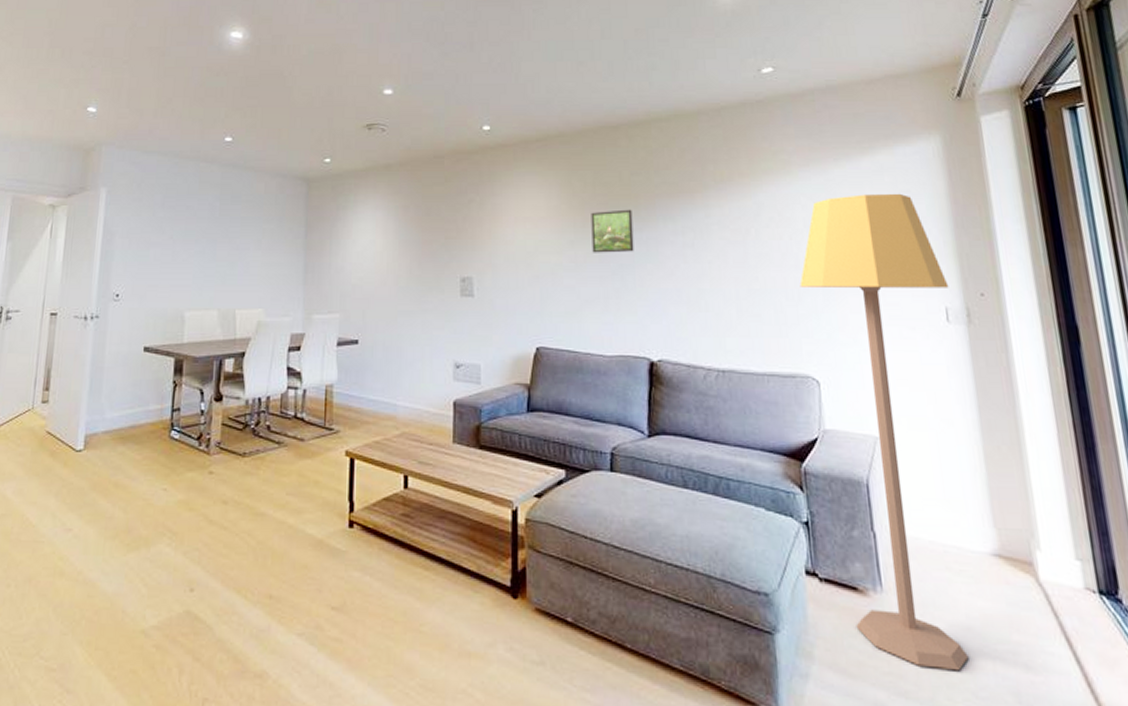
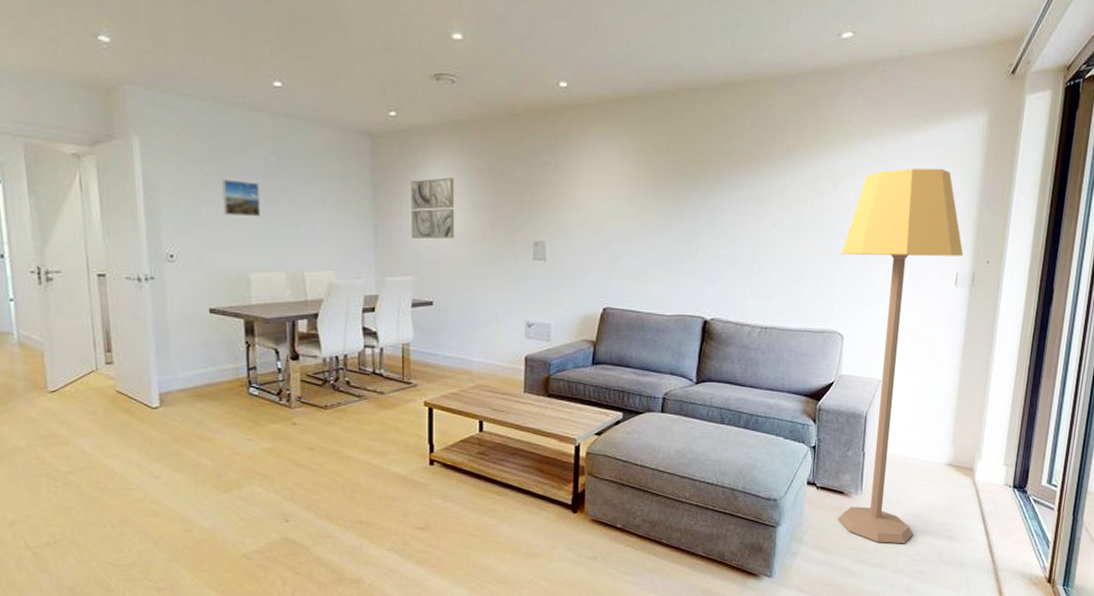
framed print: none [169,223,203,257] -> present [222,179,260,217]
wall art: none [340,216,383,276] -> present [411,177,455,239]
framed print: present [591,209,634,253] -> none [661,177,702,220]

